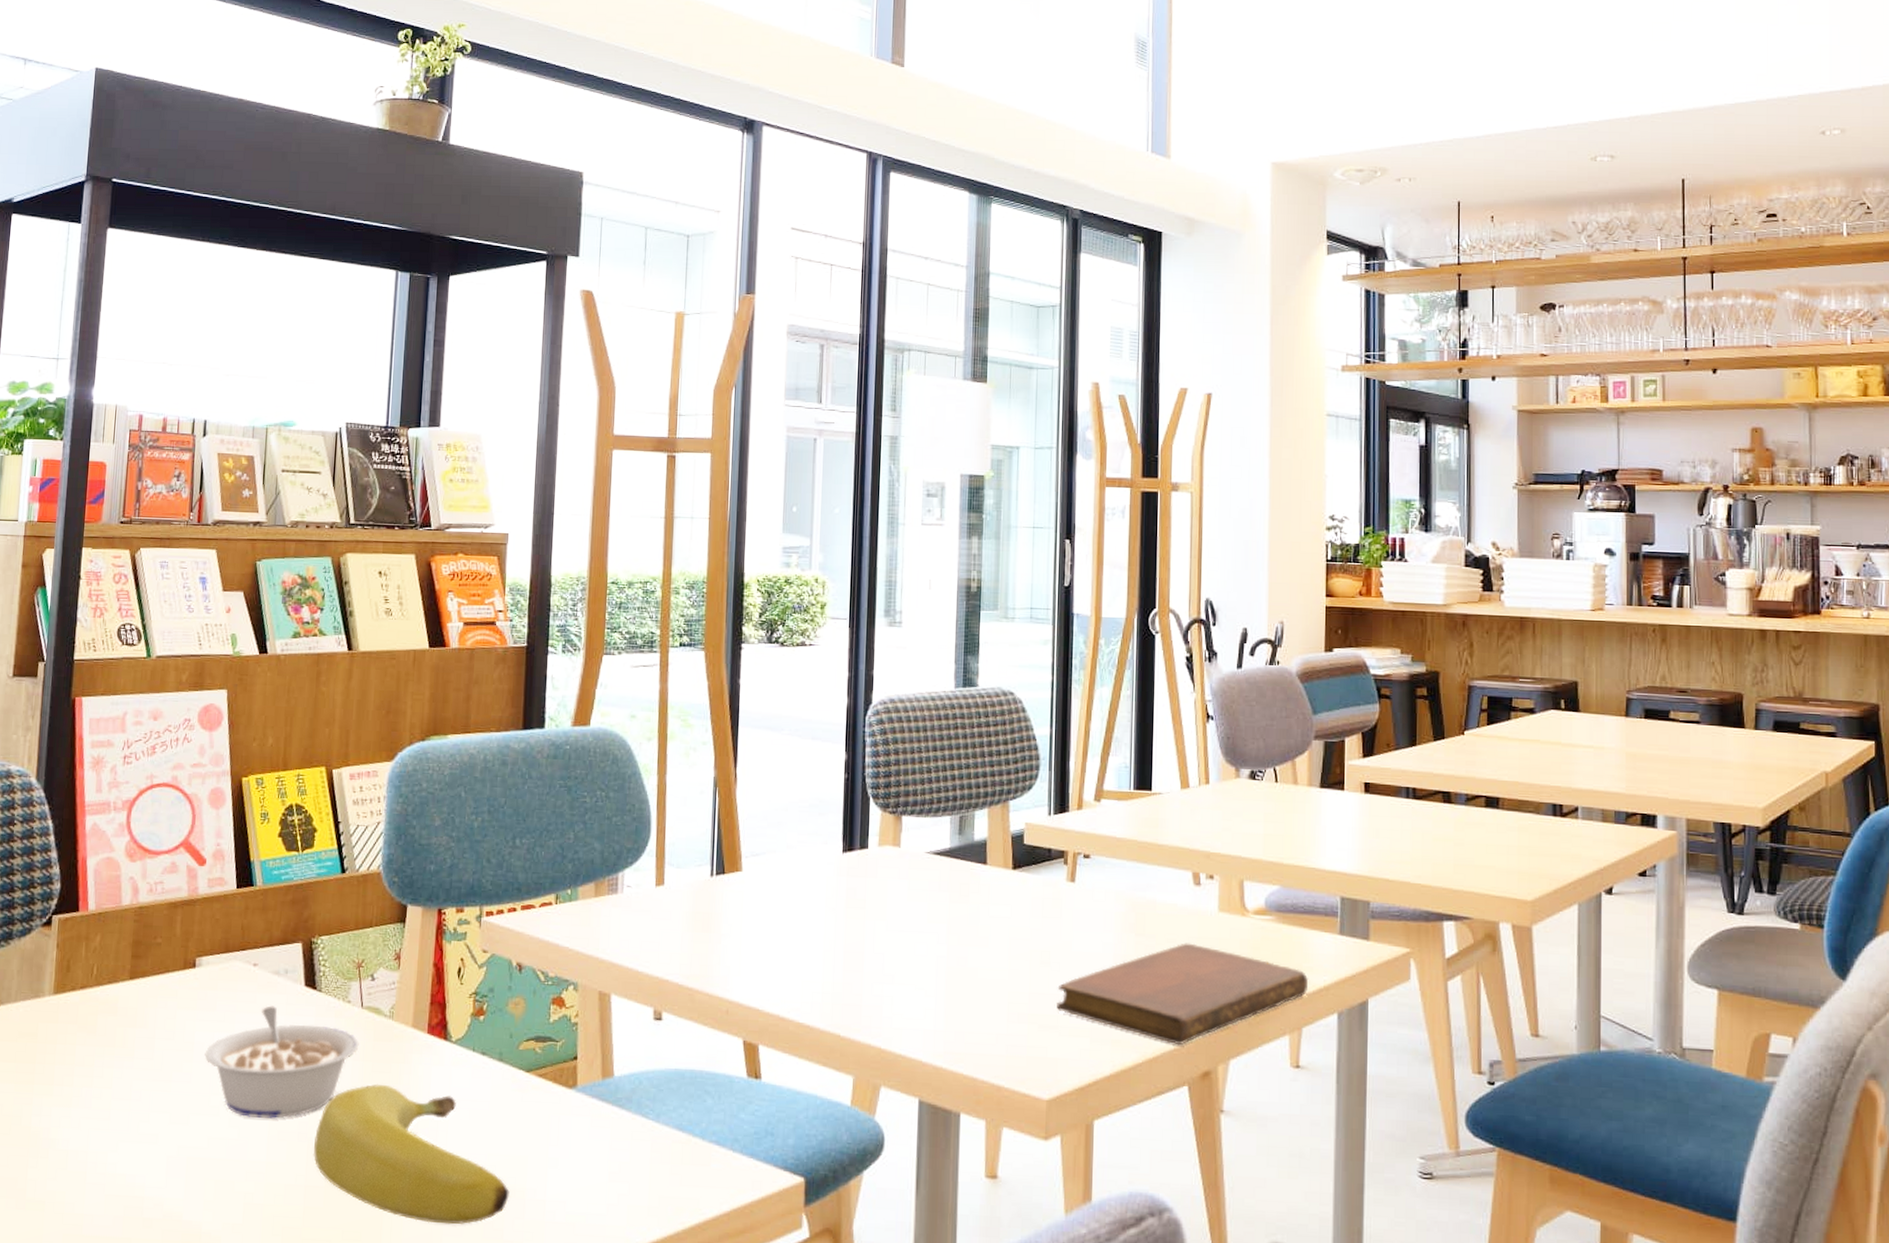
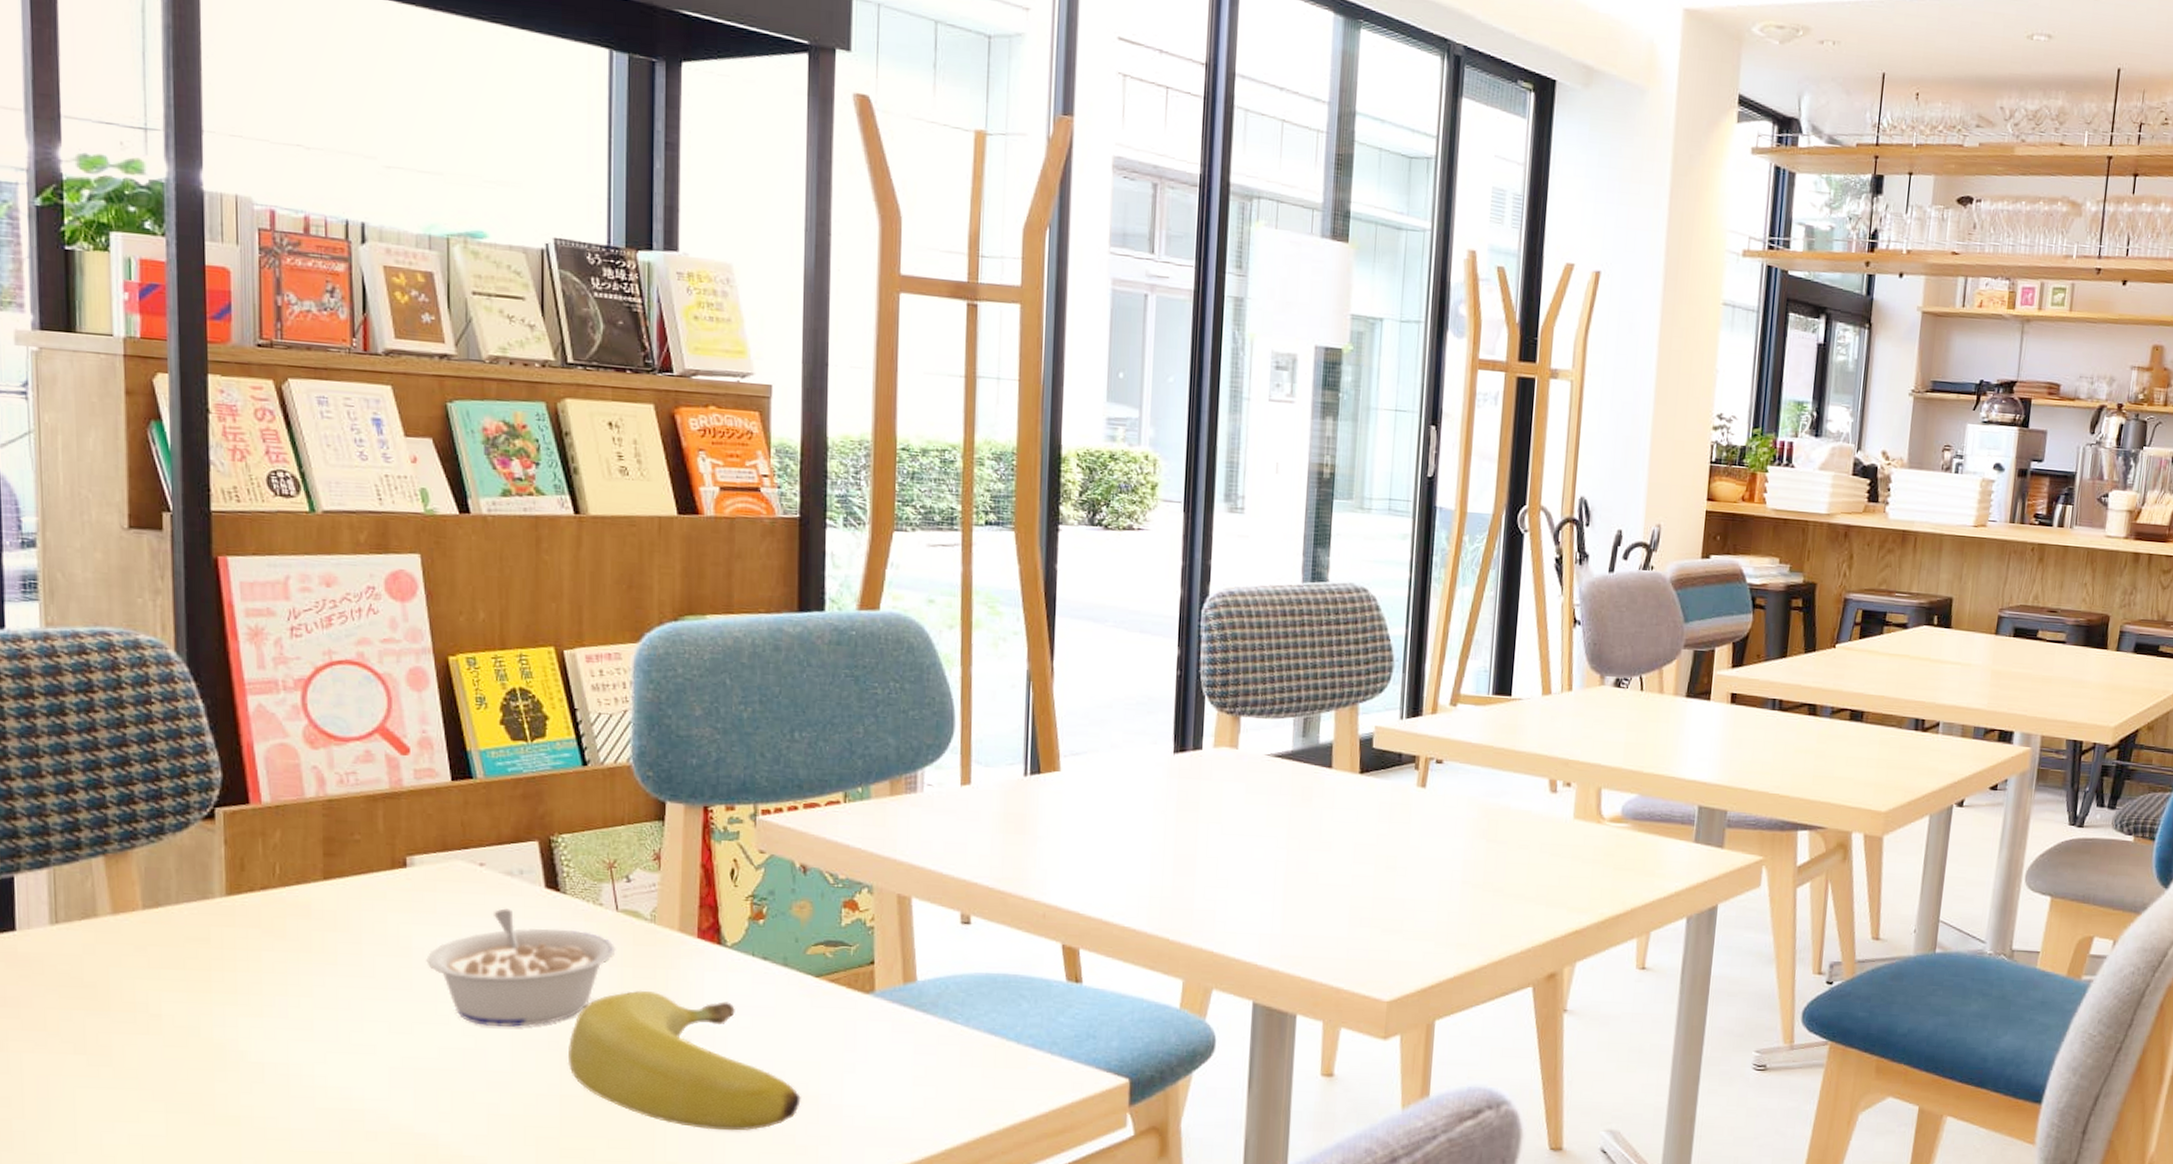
notebook: present [1057,943,1309,1046] -> none [1401,849,1661,949]

